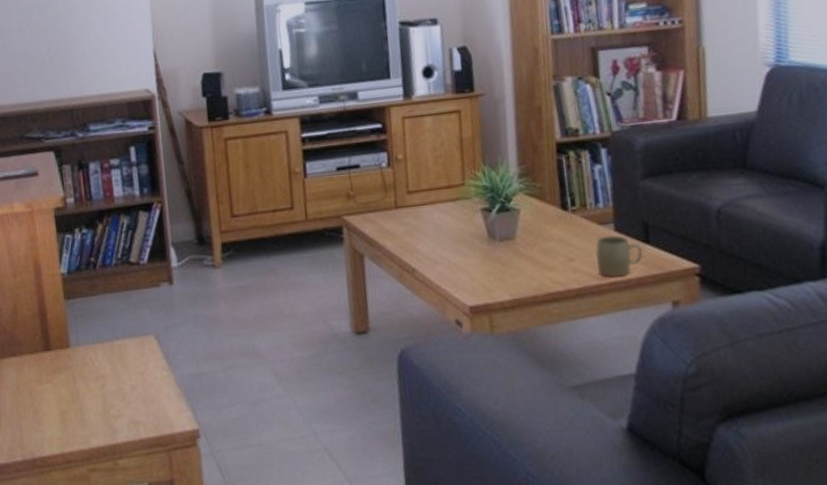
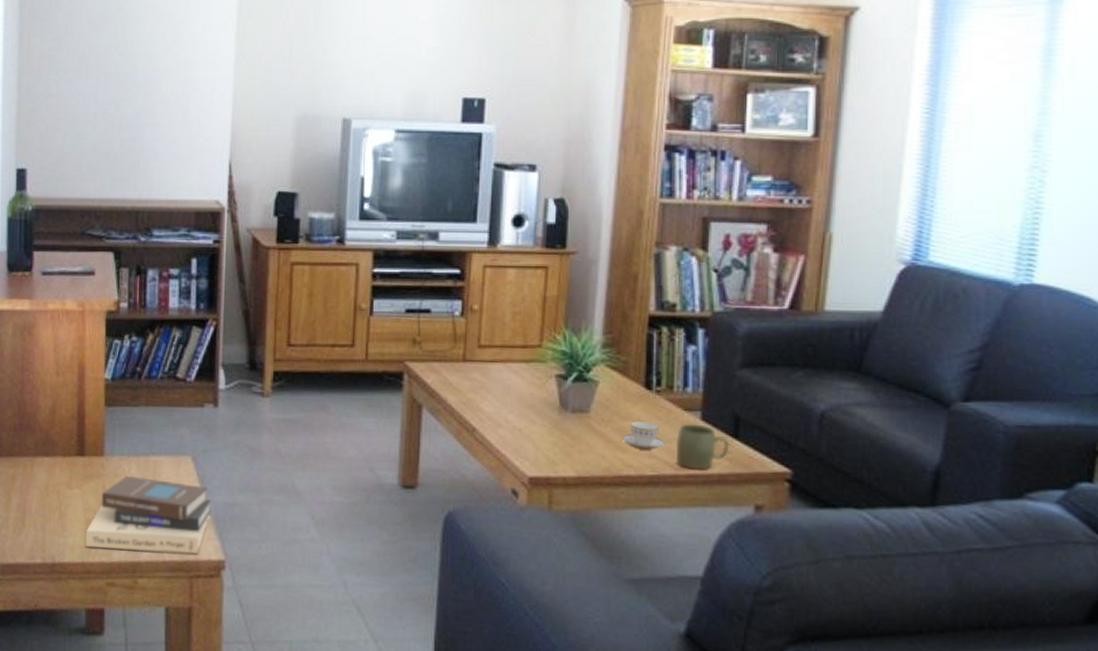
books: none [61,362,180,439] -> present [85,475,212,555]
teacup: none [546,239,588,267] -> present [621,421,666,450]

